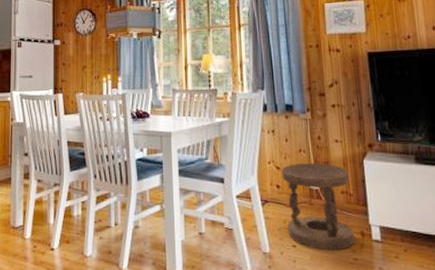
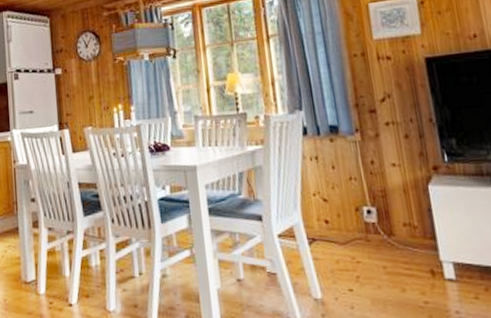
stool: present [282,163,355,251] -> none [330,192,424,294]

